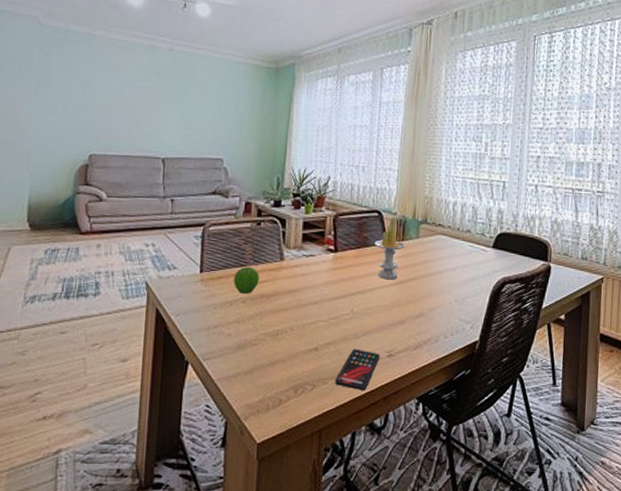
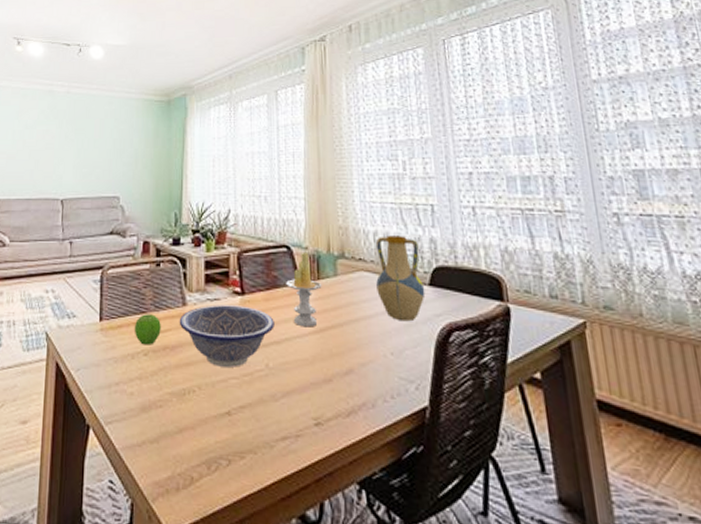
decorative bowl: none [276,260,362,312] -> present [179,305,274,367]
smartphone: present [335,348,380,391] -> none [254,414,306,471]
vase: none [450,206,489,276] -> present [376,235,426,322]

